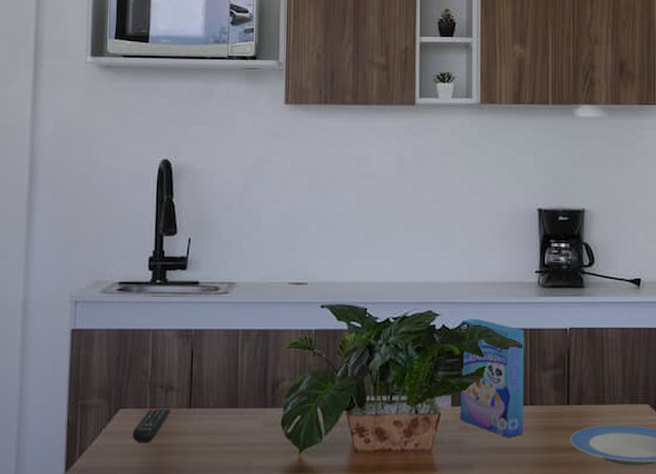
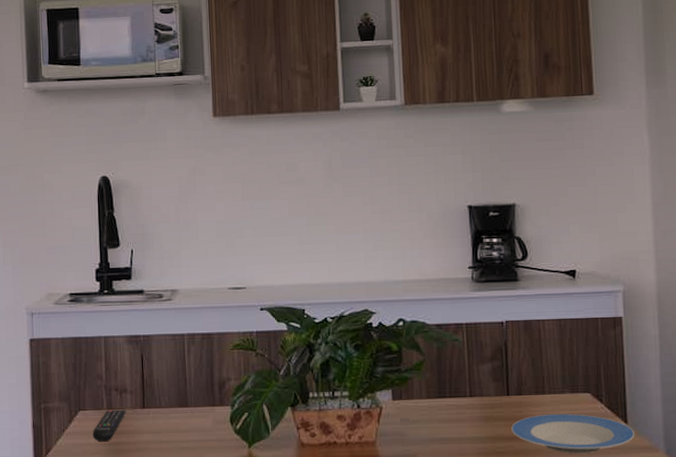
cereal box: present [461,318,524,437] -> none [397,315,465,428]

